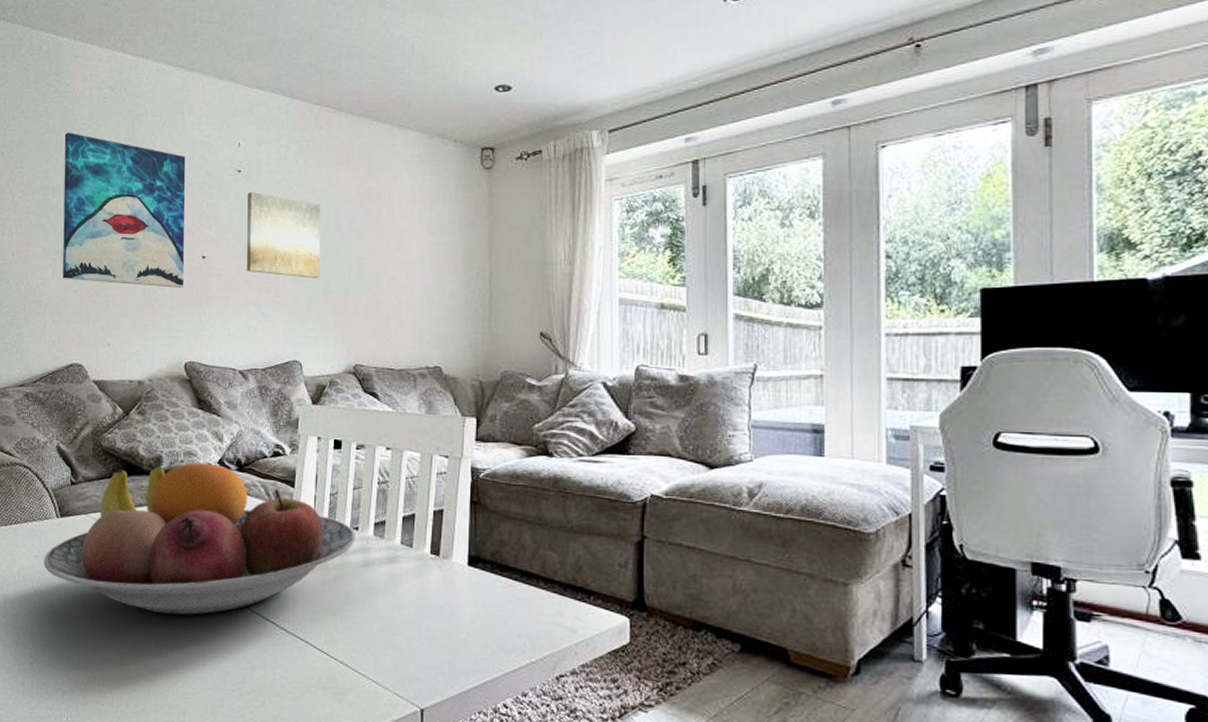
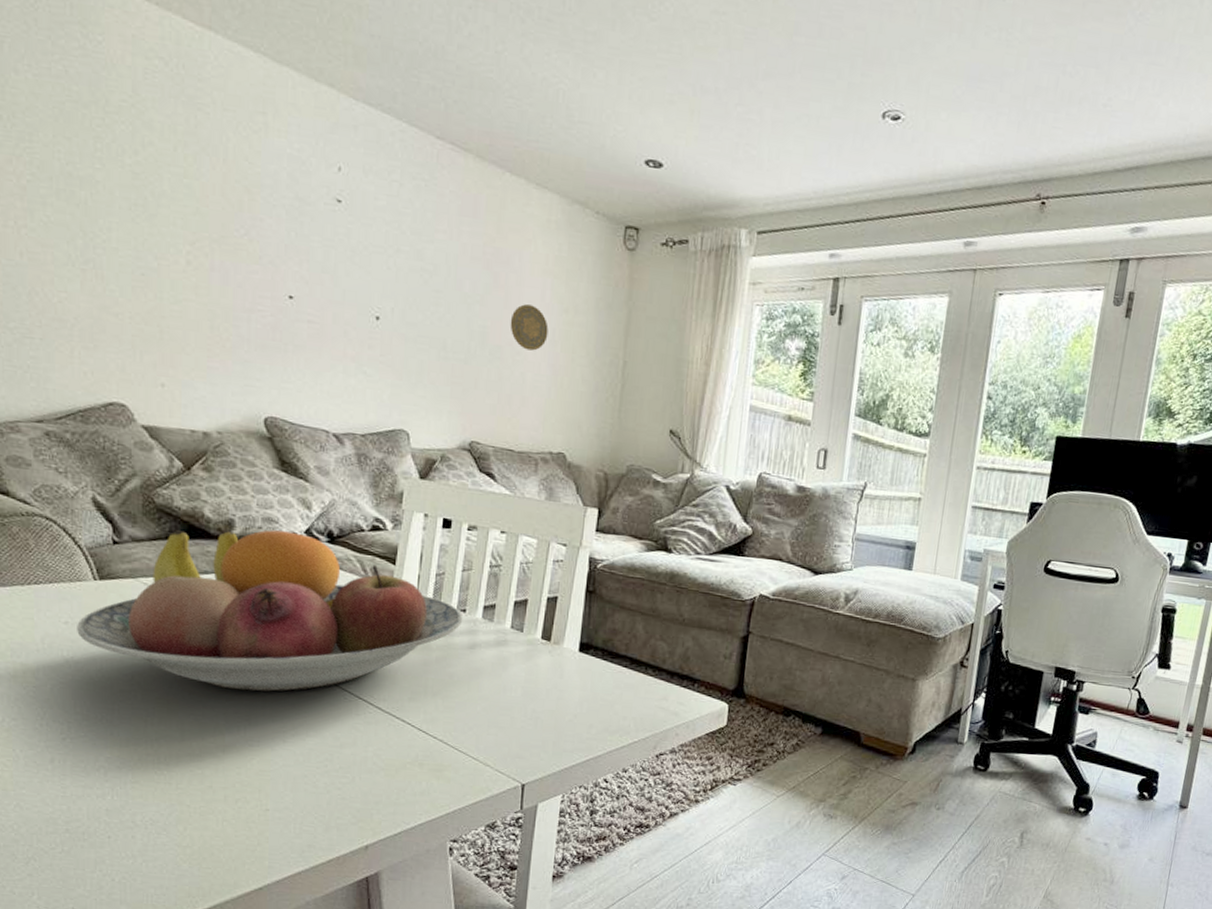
wall art: present [63,132,186,288] -> none [95,106,269,330]
wall art: present [247,192,321,278] -> none [346,229,439,341]
decorative plate: none [384,233,418,274] -> present [510,304,549,351]

